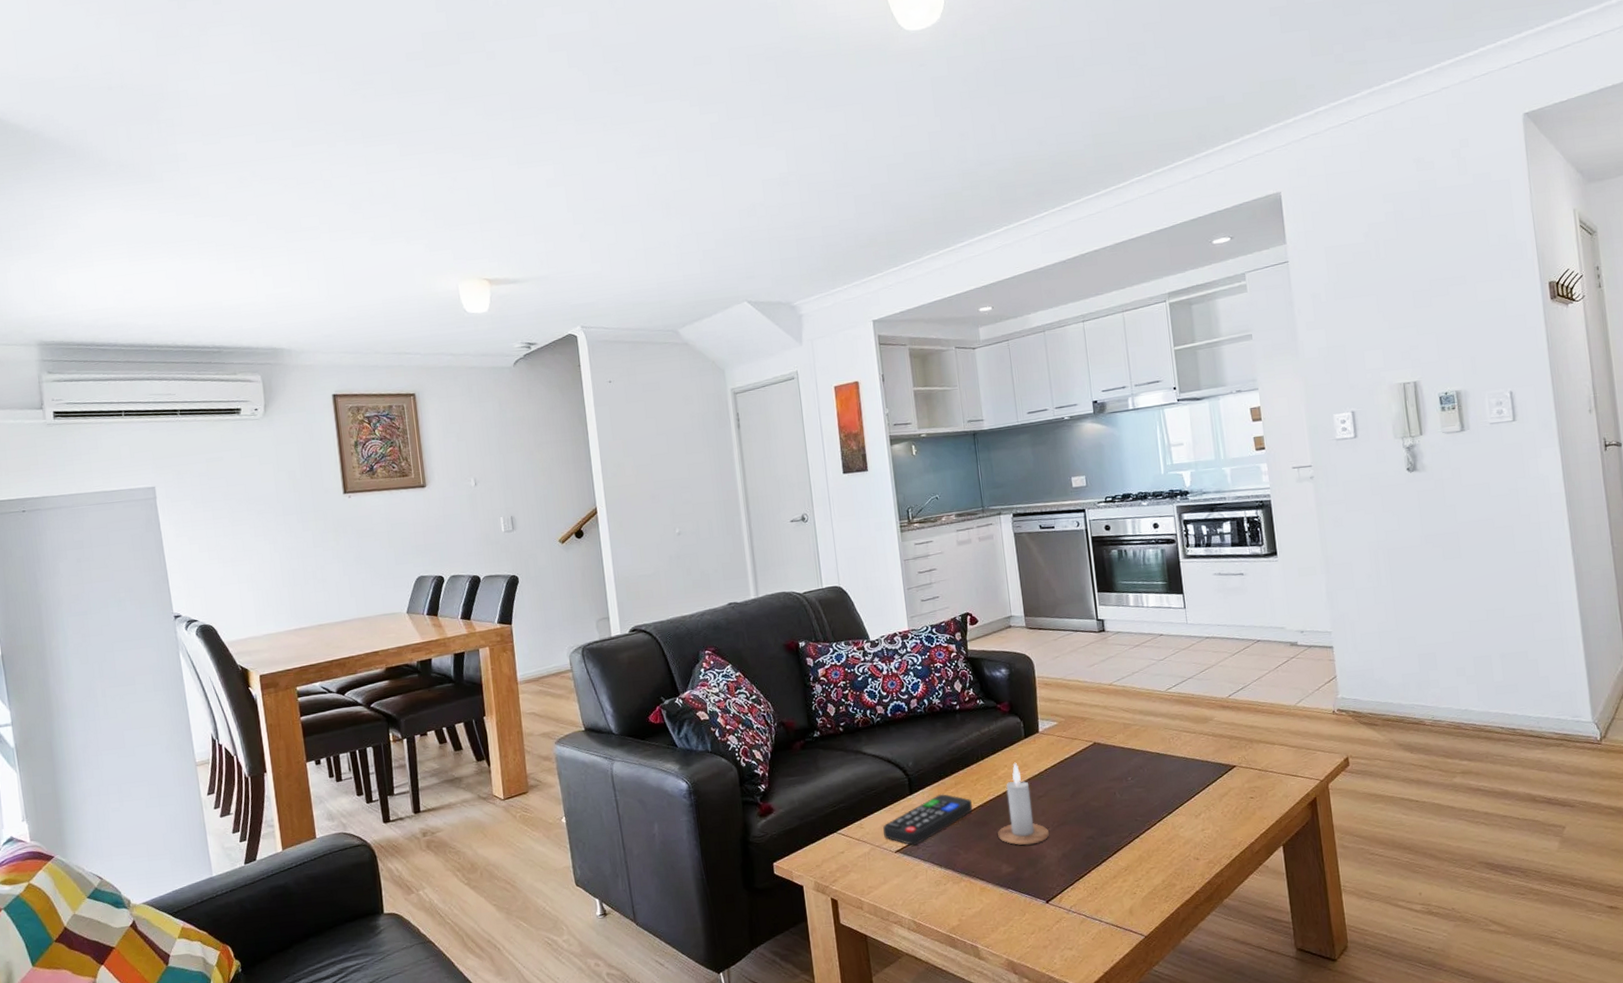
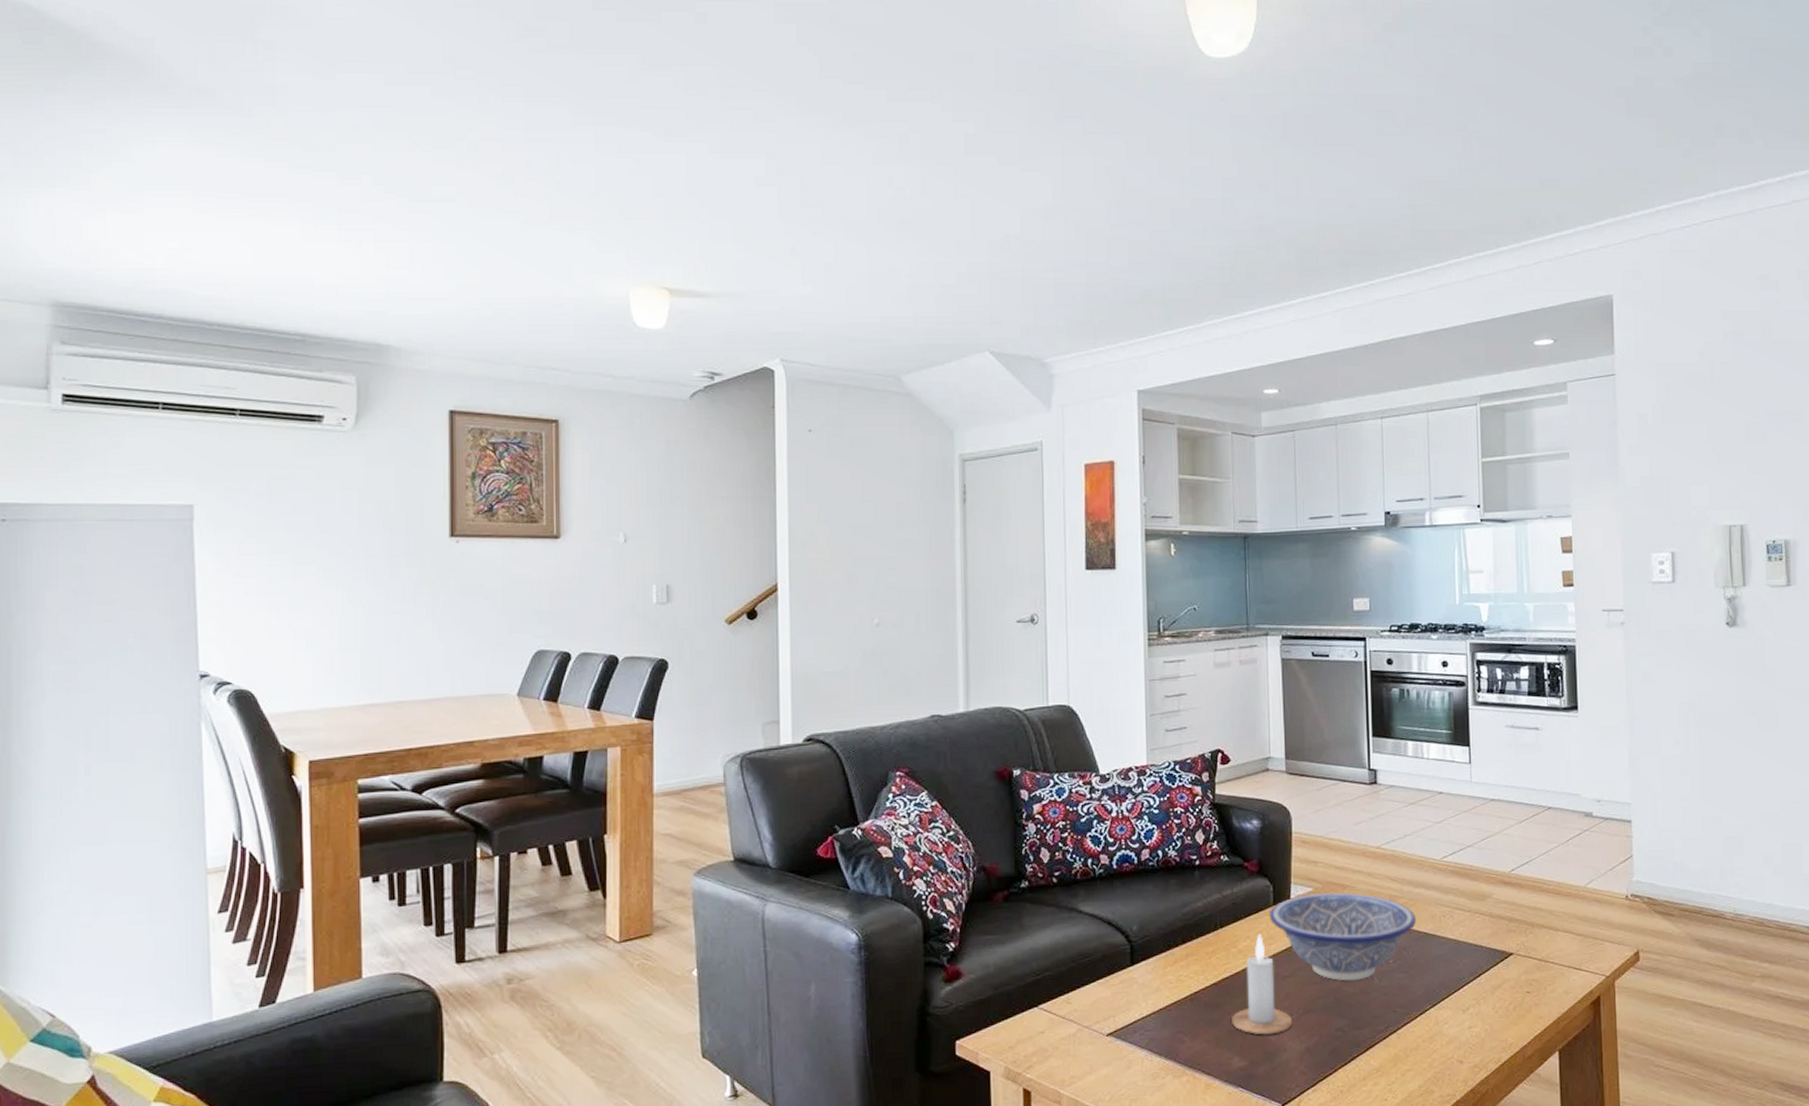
remote control: present [883,794,973,846] -> none [1095,967,1204,1028]
decorative bowl: none [1021,724,1149,797] -> present [1269,892,1416,981]

